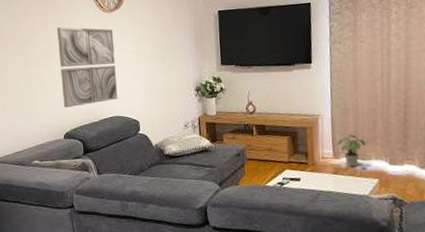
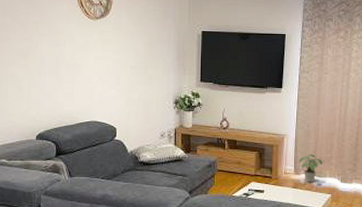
wall art: present [56,26,118,108] -> none [37,27,97,109]

